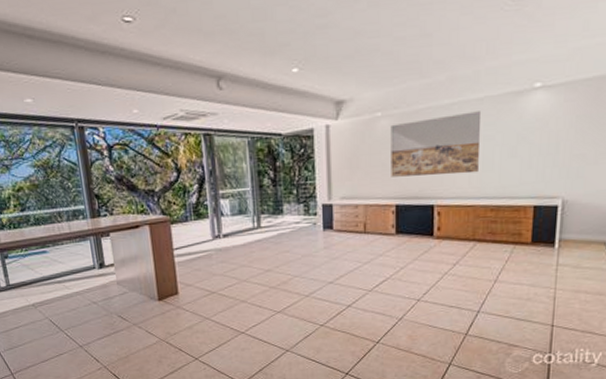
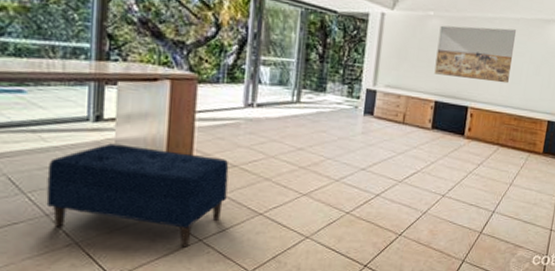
bench: none [74,284,212,366] -> present [46,143,229,247]

